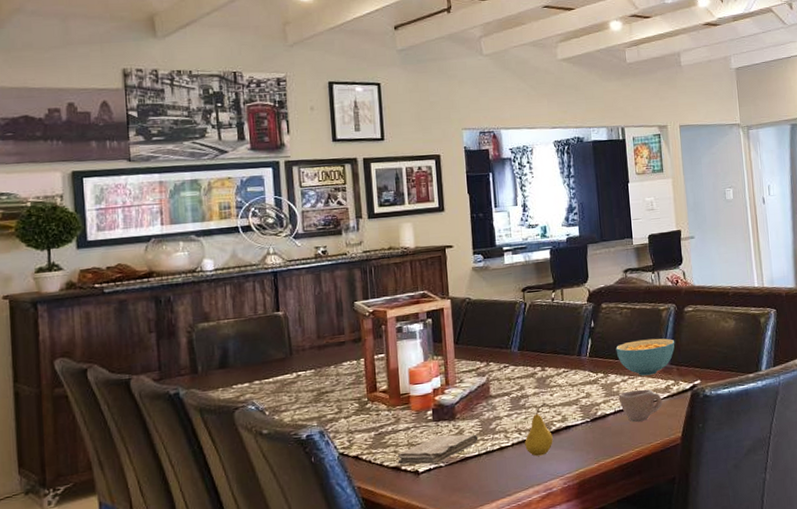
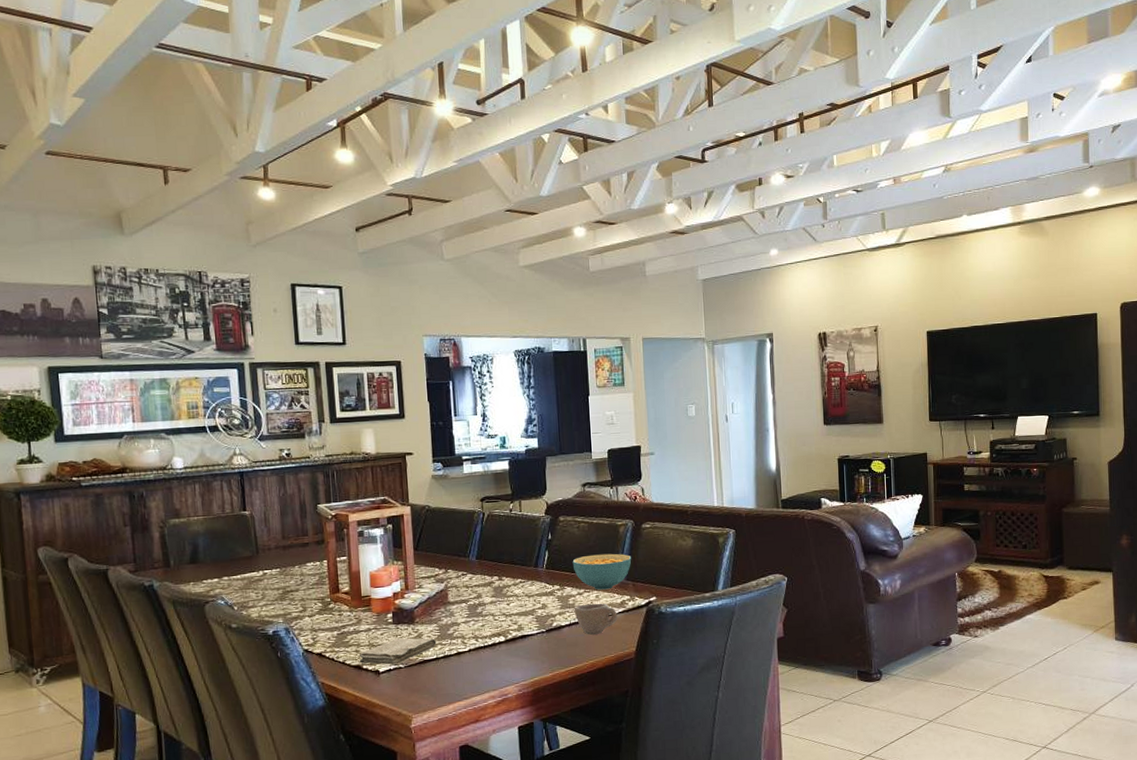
fruit: present [525,403,553,457] -> none [481,612,509,663]

